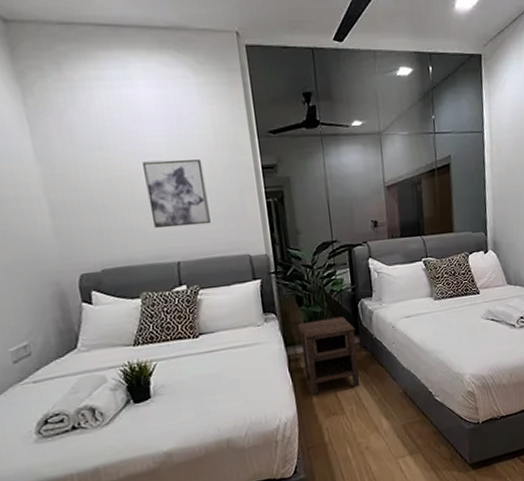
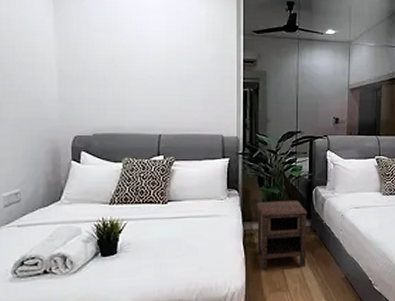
wall art: present [143,159,211,228] -> none [143,46,193,105]

